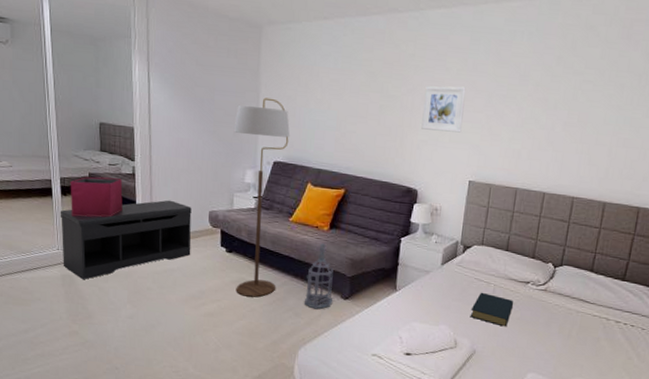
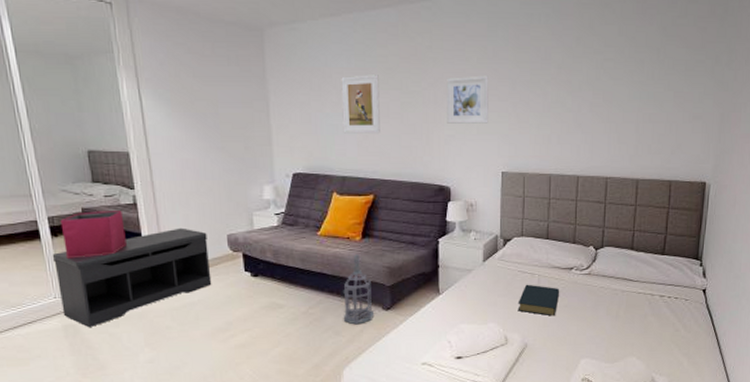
floor lamp: present [233,97,290,297] -> none [244,105,311,321]
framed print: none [323,76,362,132] -> present [341,75,380,134]

